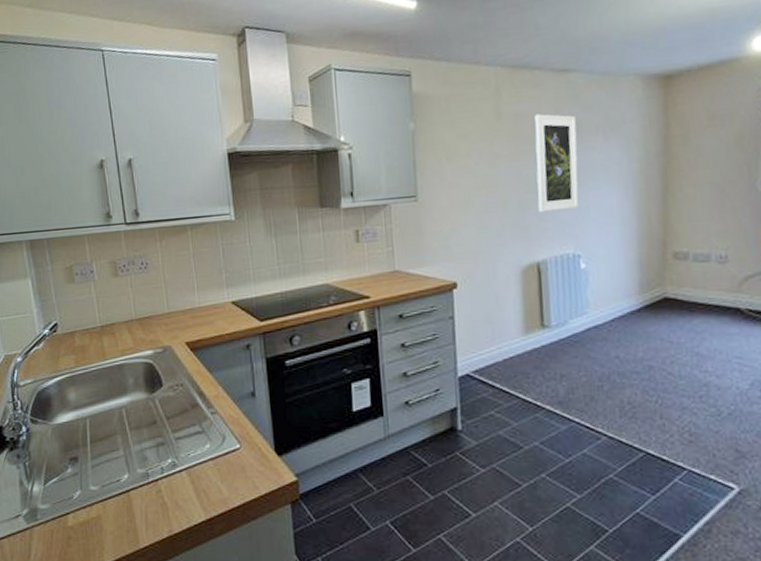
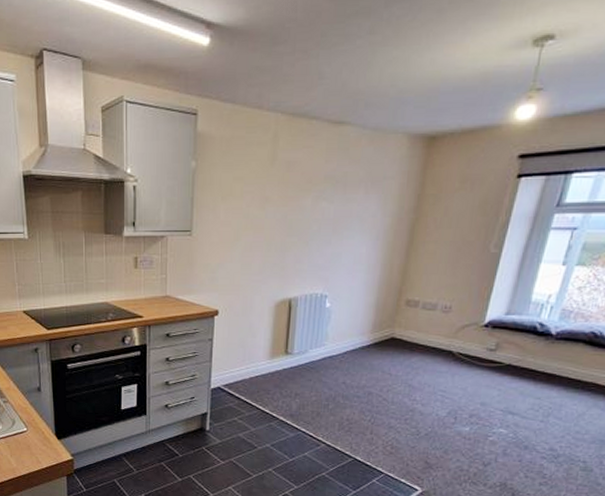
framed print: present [535,114,579,213] -> none [297,163,342,255]

